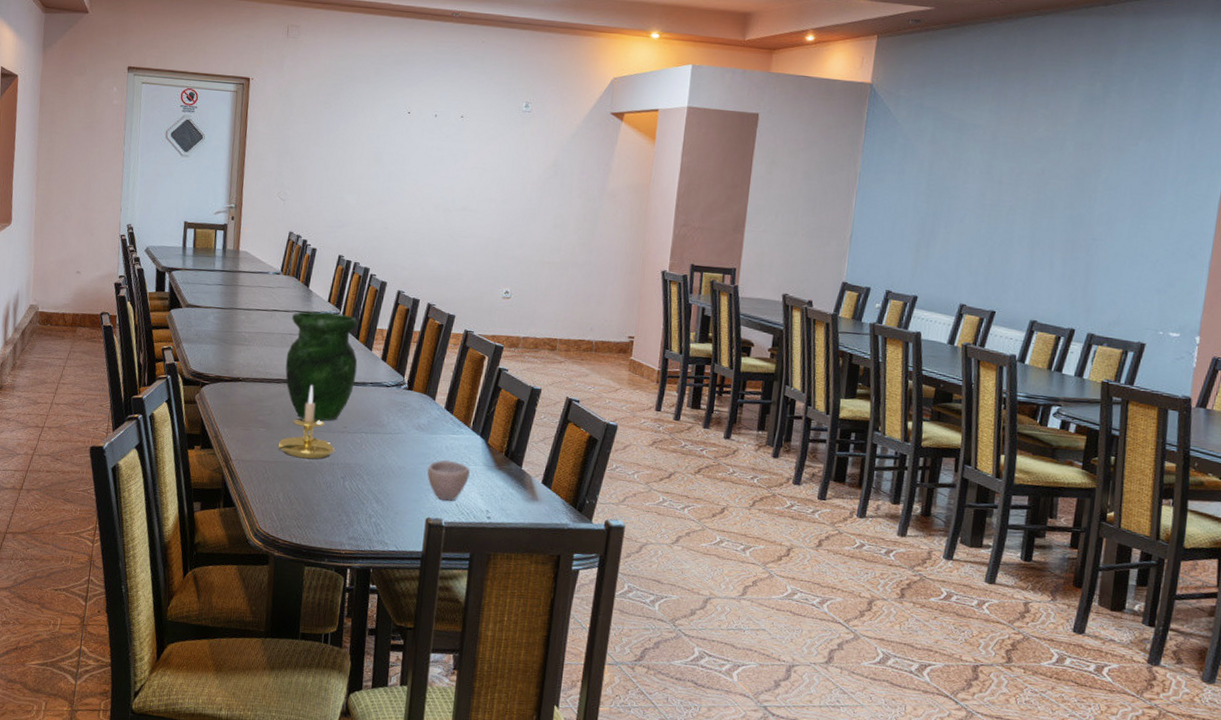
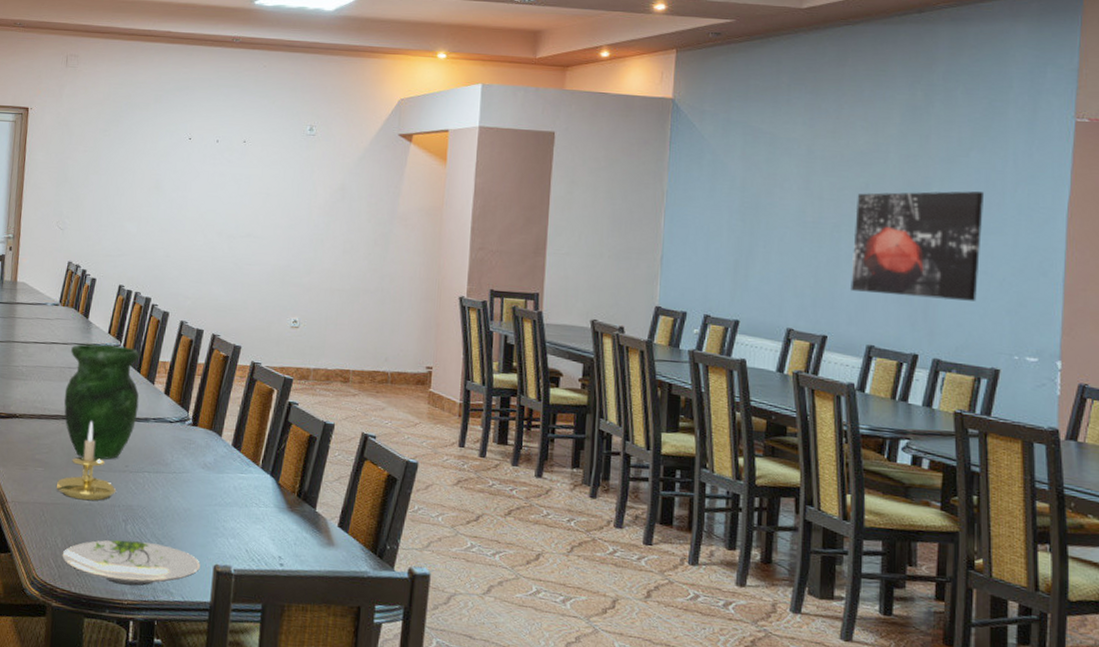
plate: none [283,495,414,537] -> present [62,540,200,586]
cup: present [427,459,470,501] -> none [214,501,260,546]
wall art: none [1020,178,1148,281] -> present [851,191,985,301]

